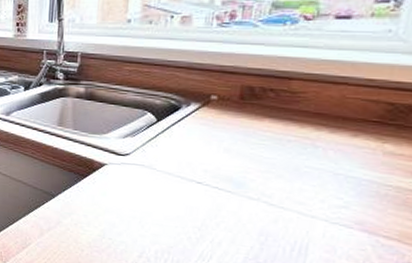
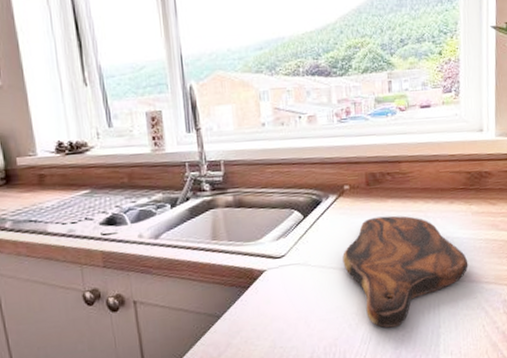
cutting board: none [194,134,363,254] -> present [342,215,469,328]

